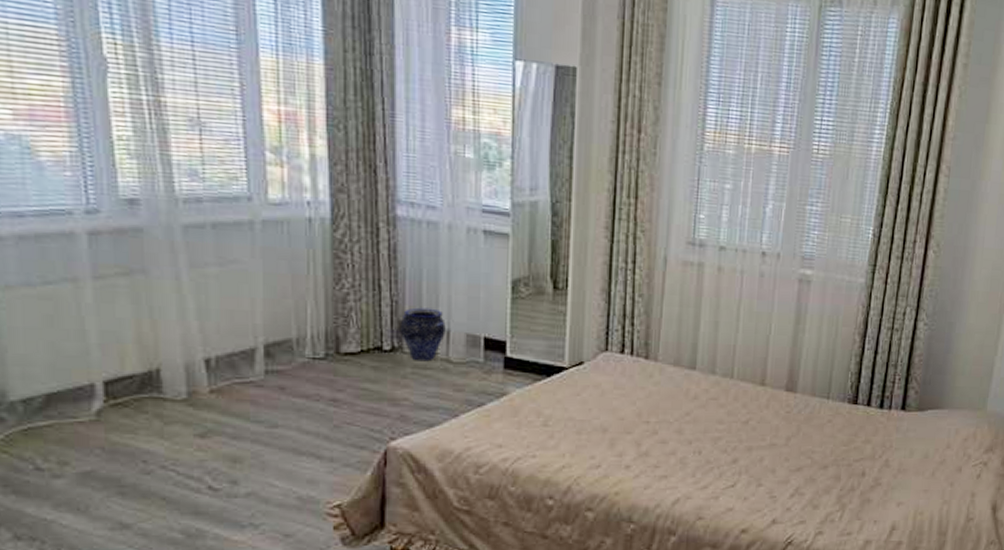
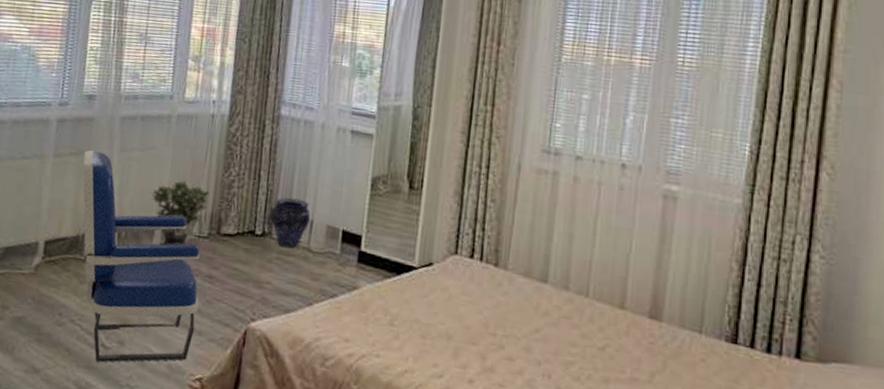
armchair: none [137,267,325,506] -> present [83,149,200,363]
potted plant: none [242,297,321,372] -> present [151,180,210,246]

